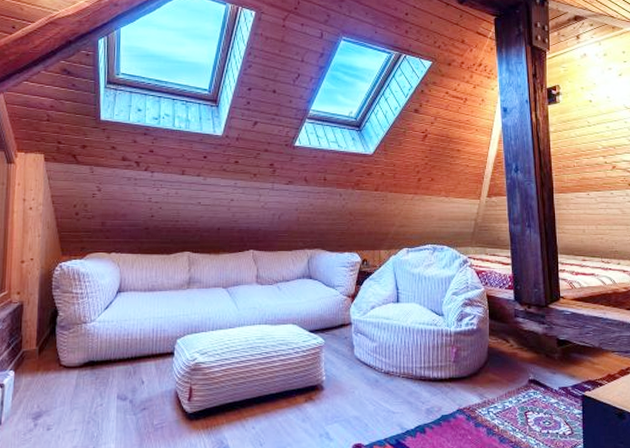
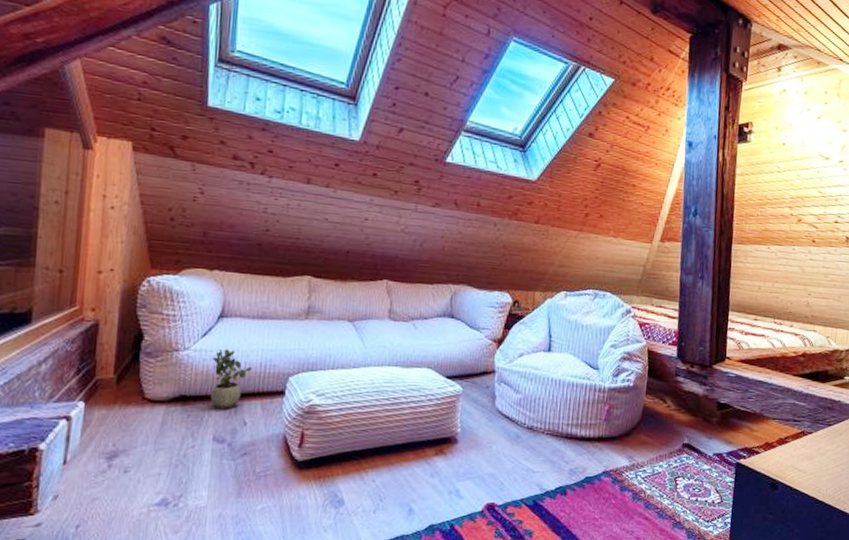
potted plant: none [113,319,146,371] -> present [211,349,253,410]

